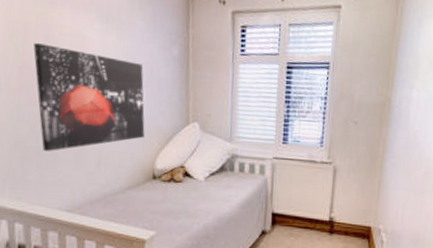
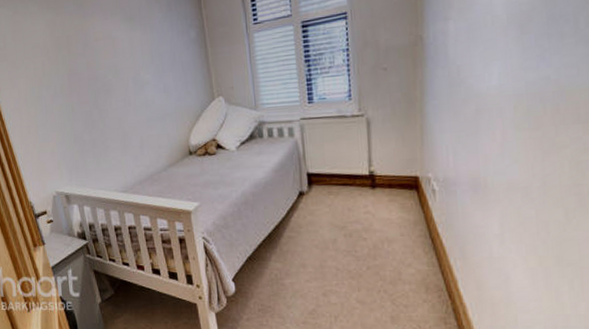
wall art: present [33,43,145,151] -> none [76,51,177,142]

